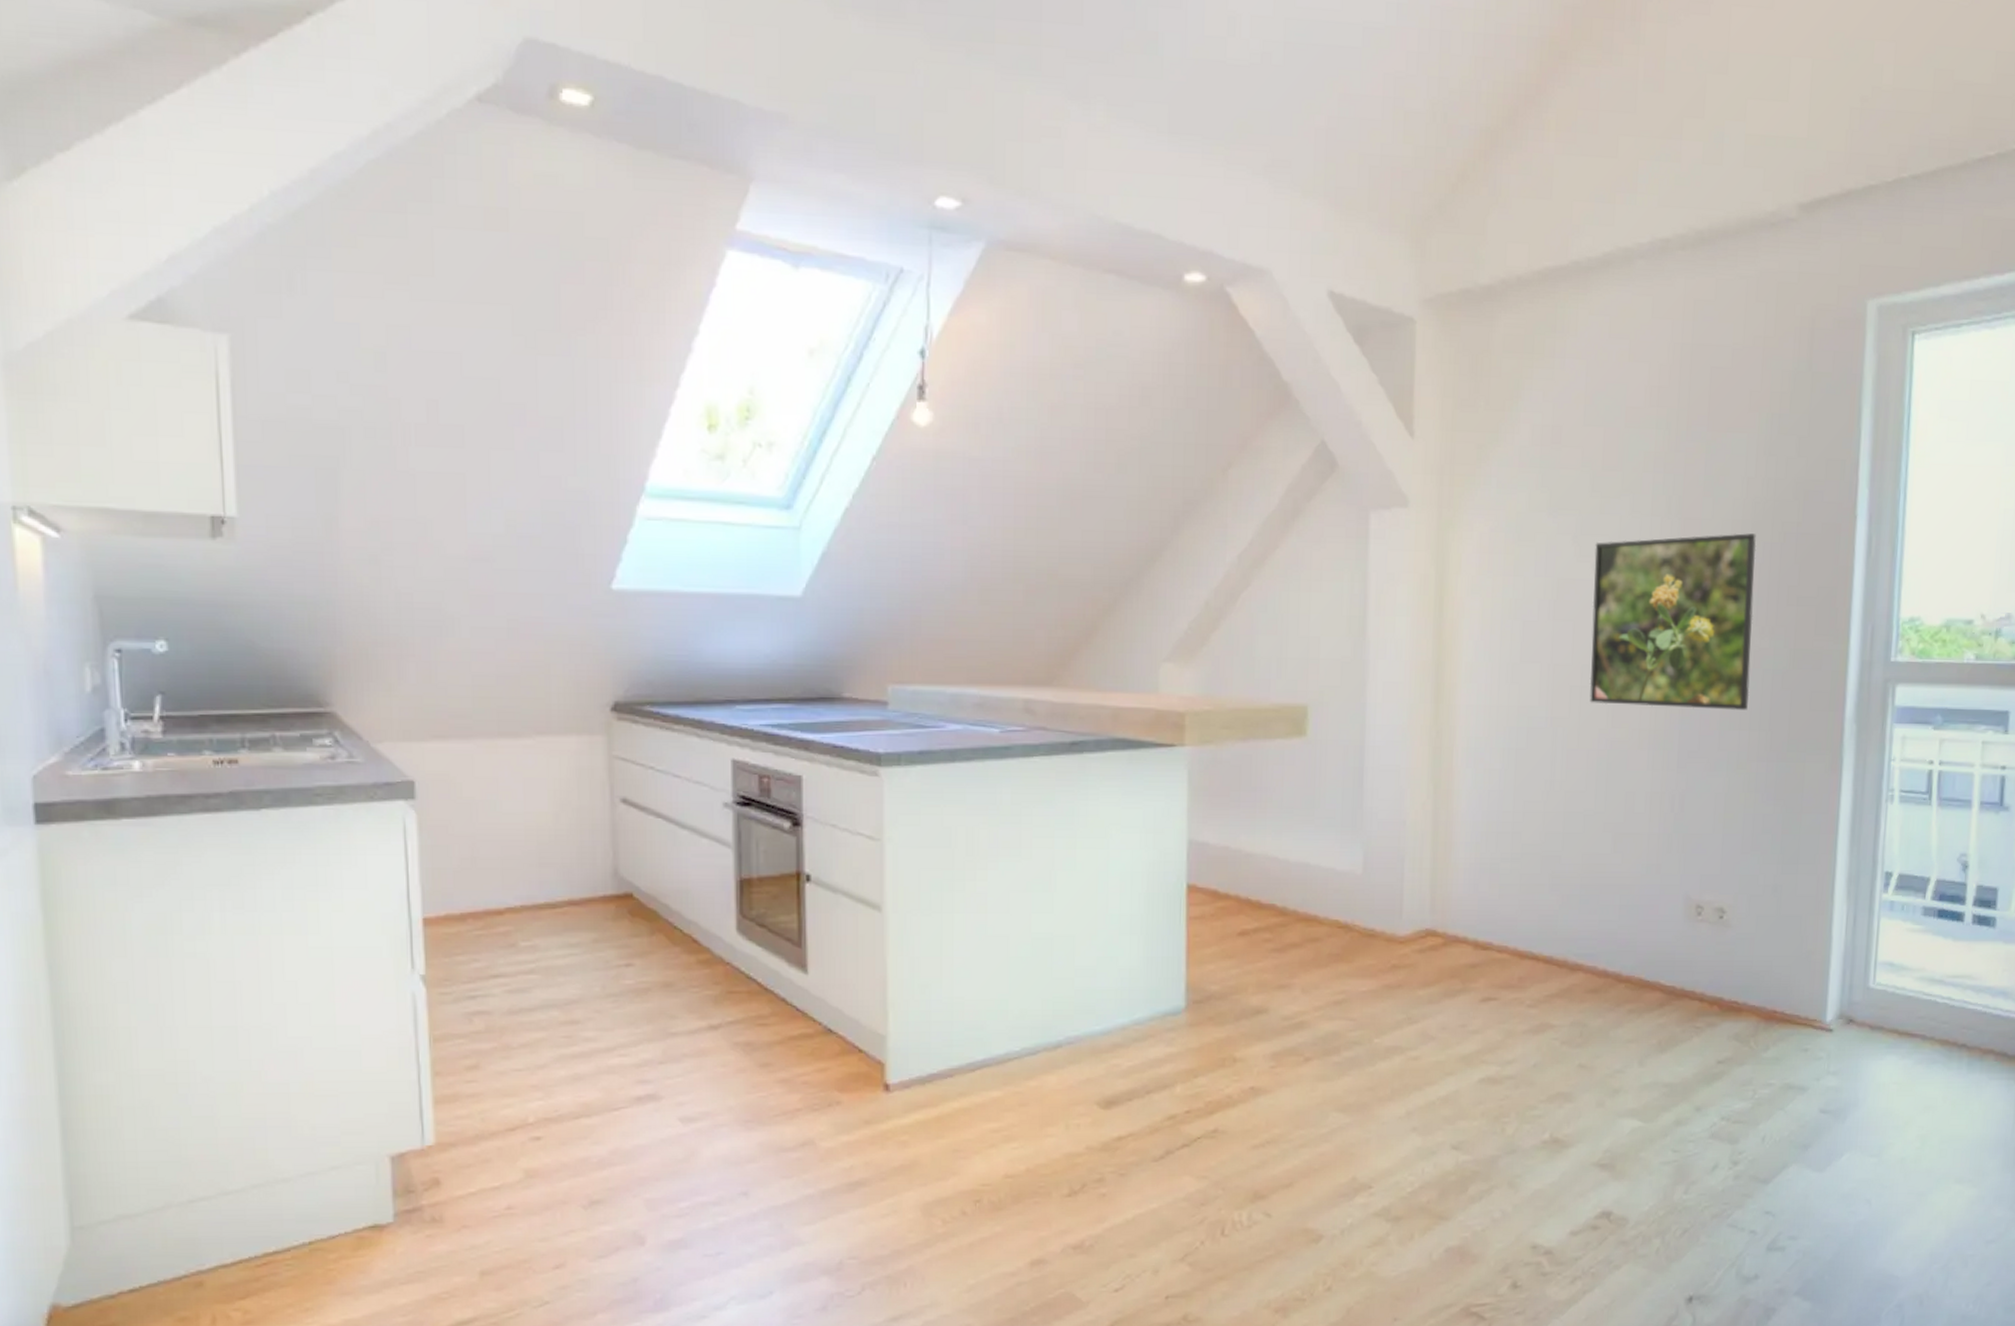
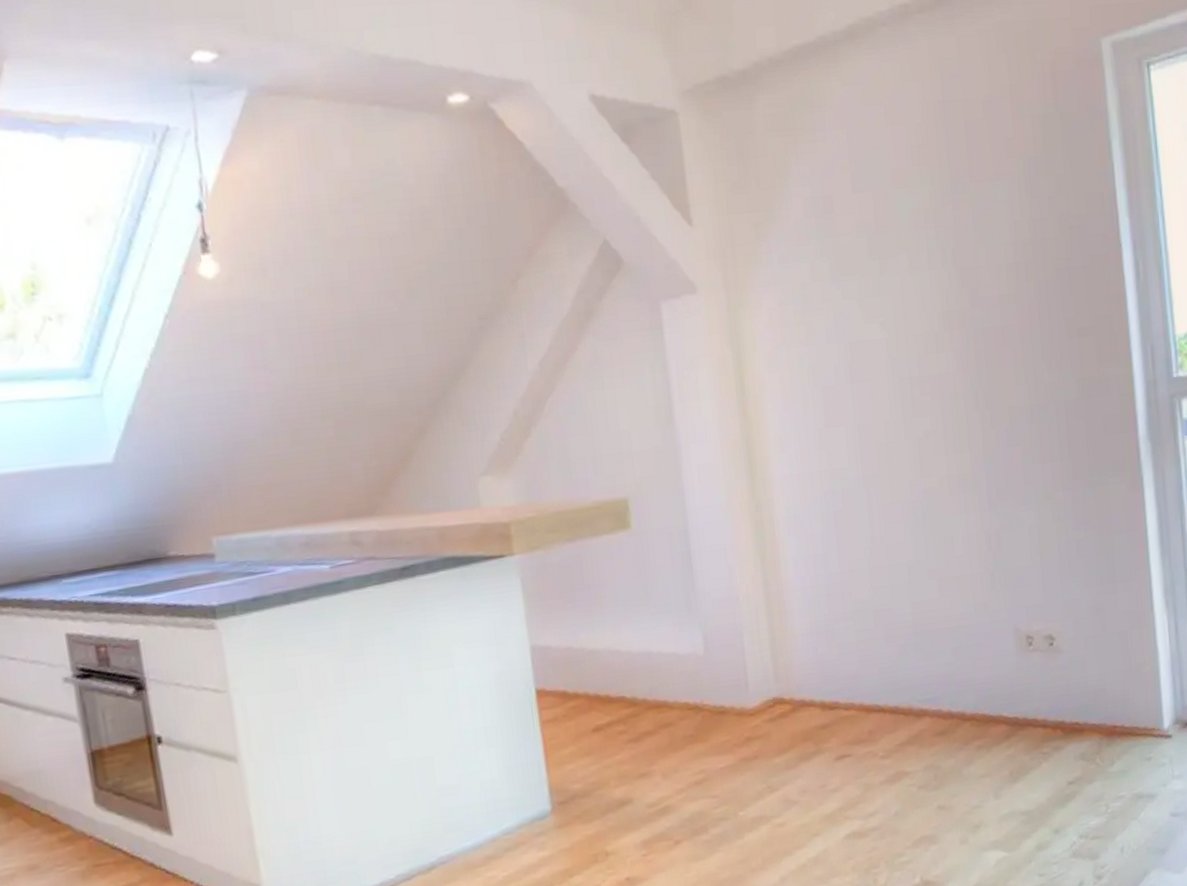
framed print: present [1589,533,1757,710] -> none [880,274,1047,457]

